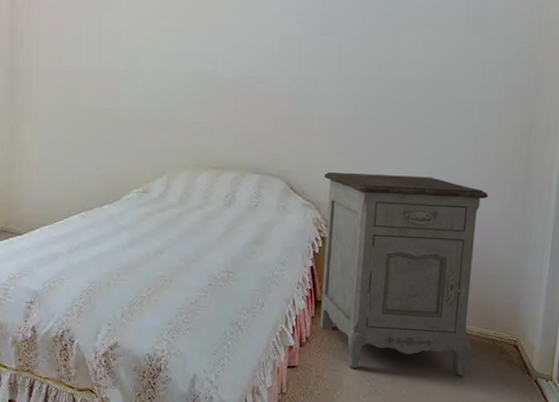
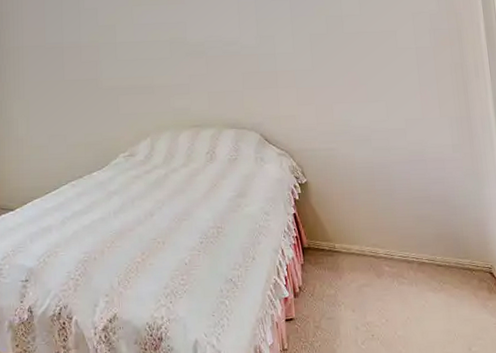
nightstand: present [320,172,489,376] -> none [293,117,453,314]

